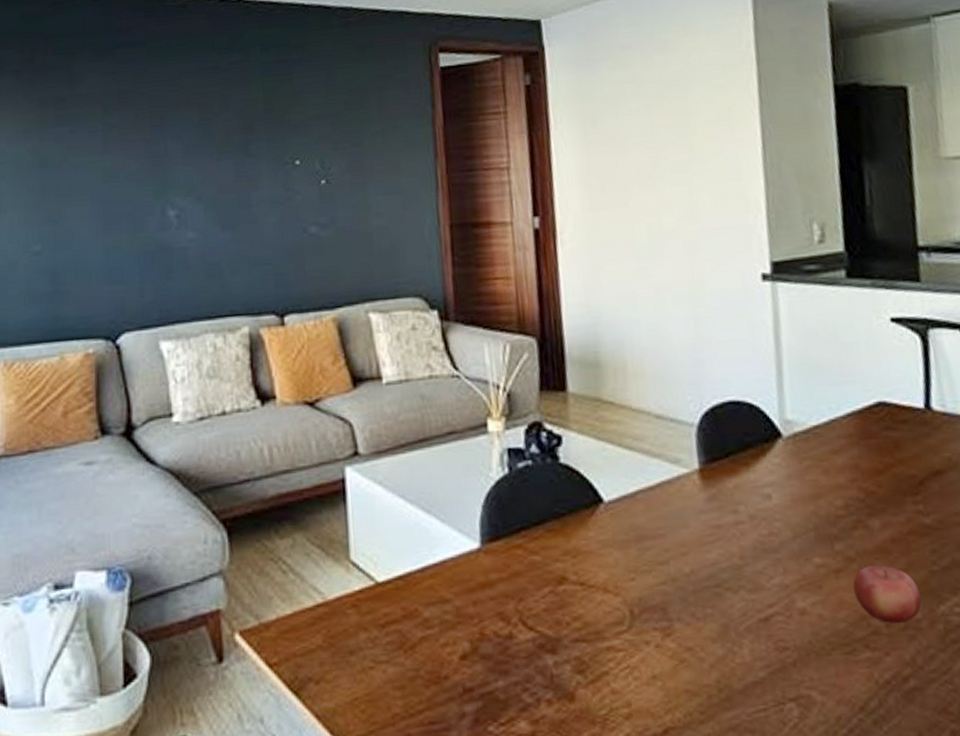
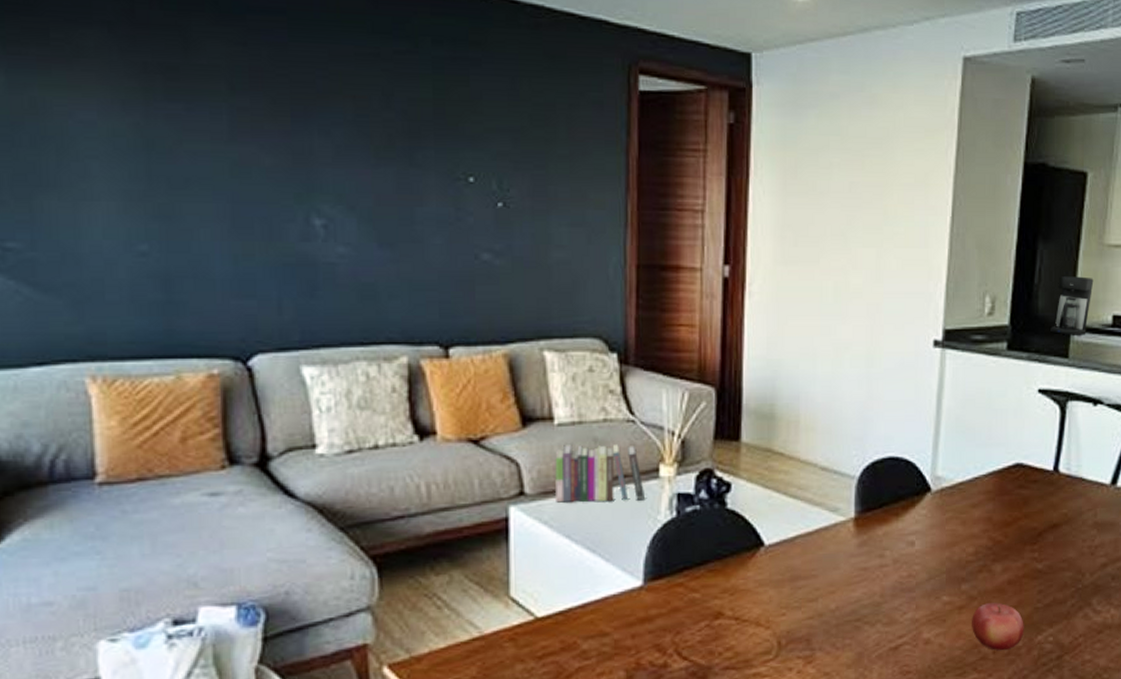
books: none [385,400,475,462] -> present [555,443,644,503]
coffee maker: none [893,193,937,258] -> present [1050,275,1094,337]

